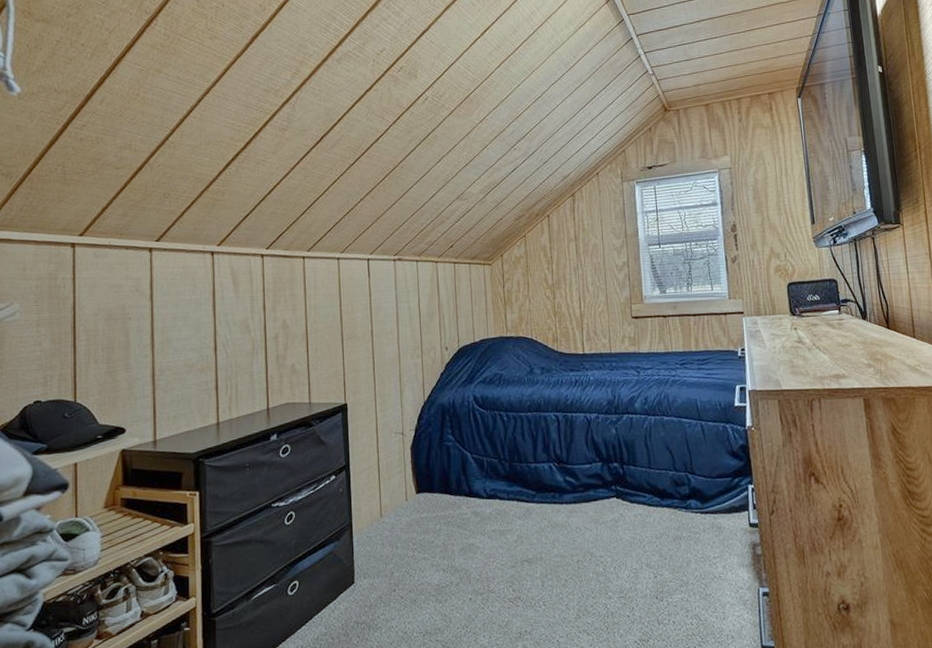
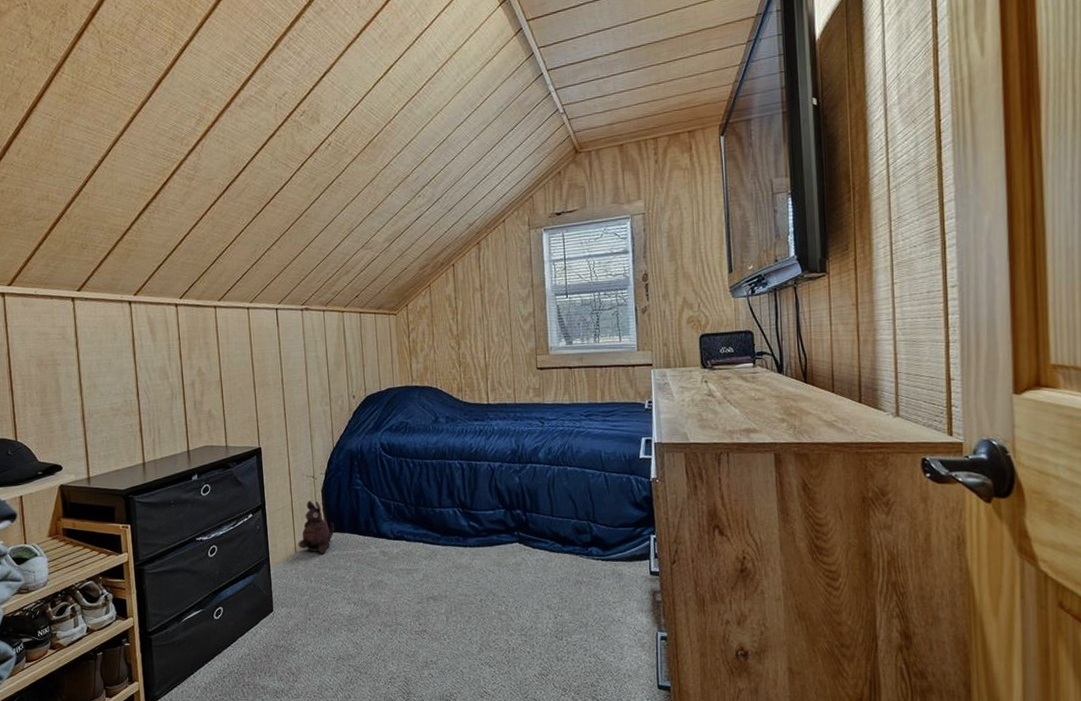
plush toy: none [384,459,424,517] -> present [298,500,335,554]

